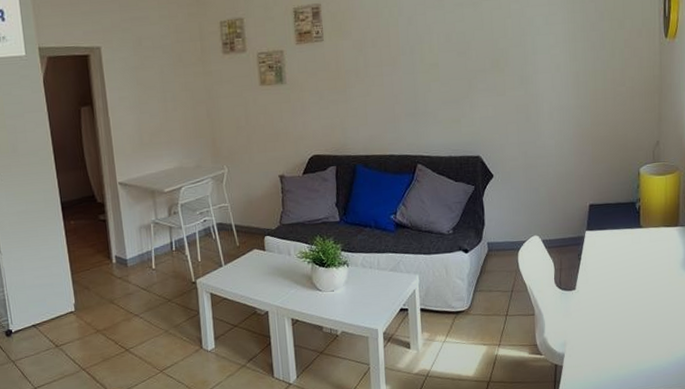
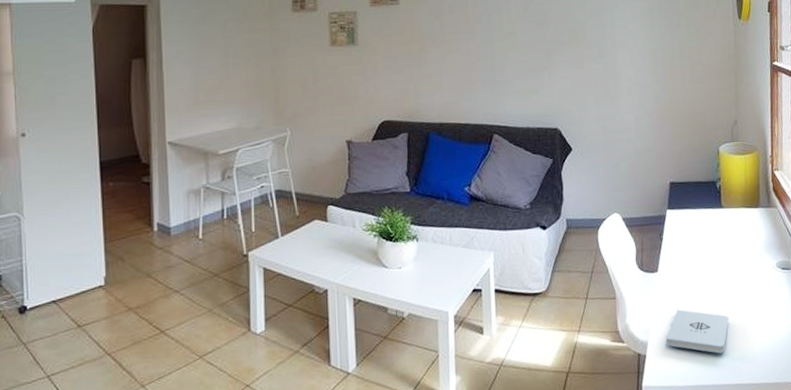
notepad: none [581,324,644,364] -> present [665,309,729,354]

